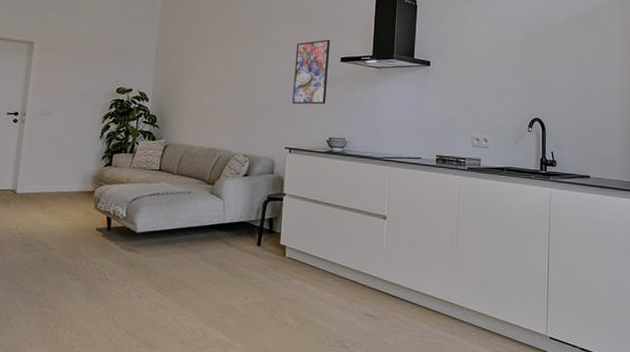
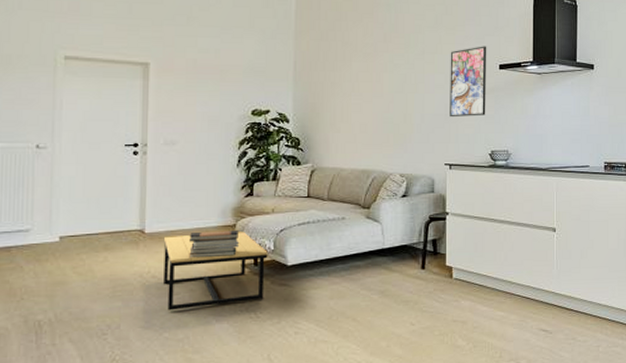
coffee table: none [28,197,120,266] -> present [164,232,268,311]
book stack: none [52,195,97,220] -> present [189,230,240,258]

